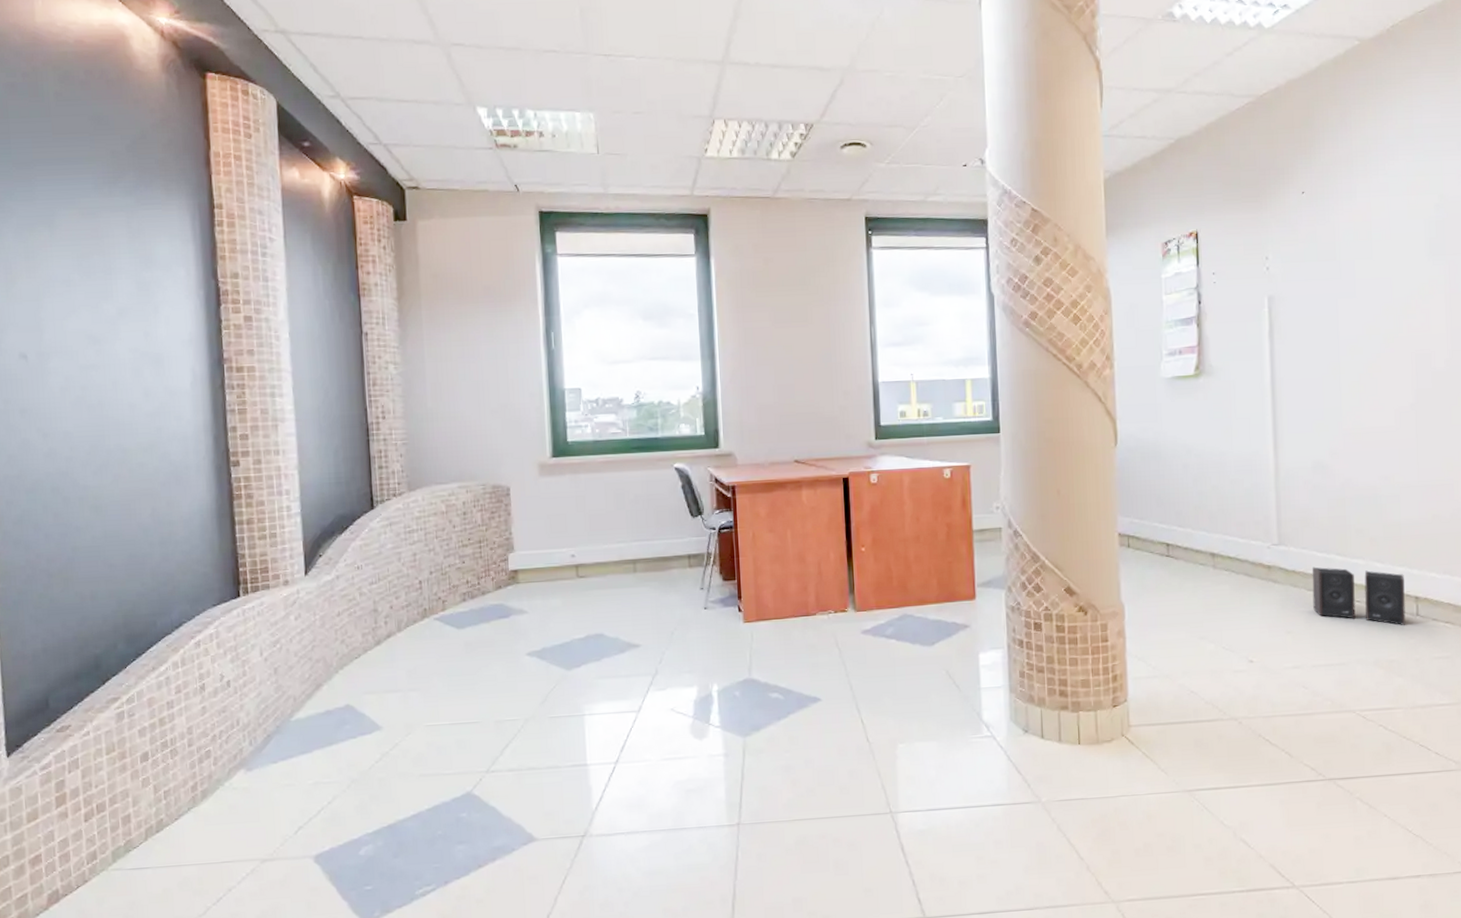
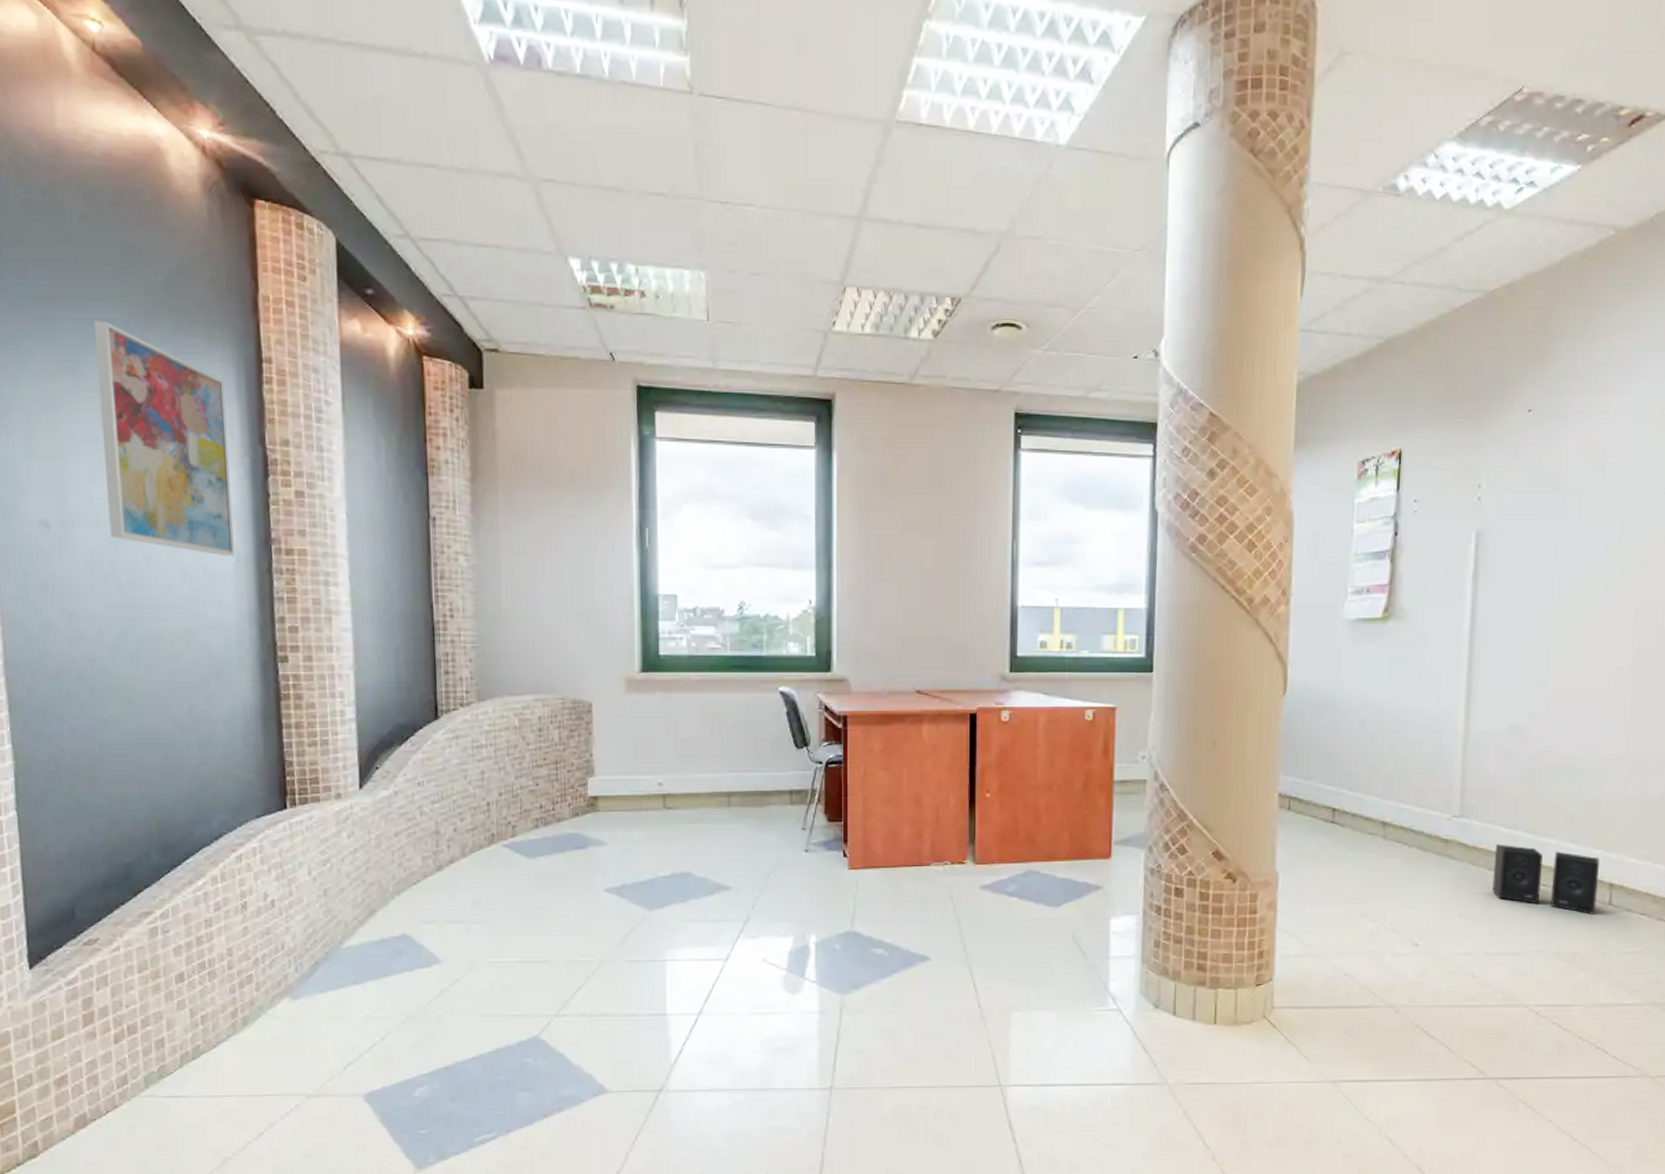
wall art: none [67,180,191,377] -> present [93,320,235,557]

